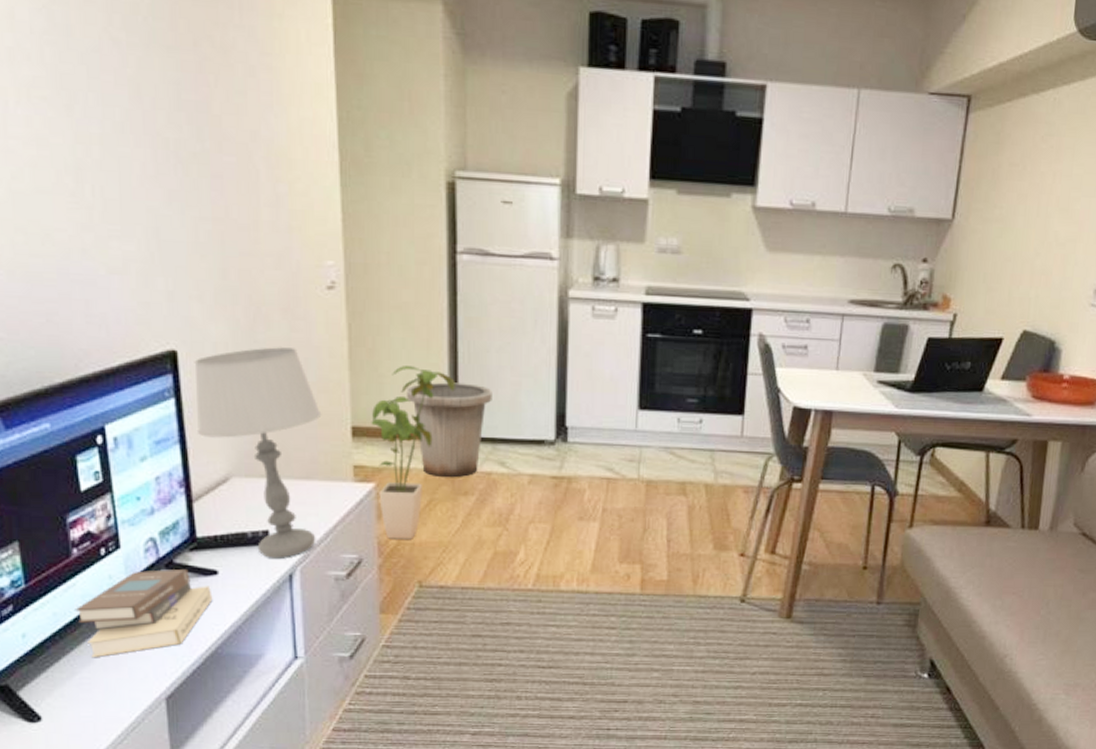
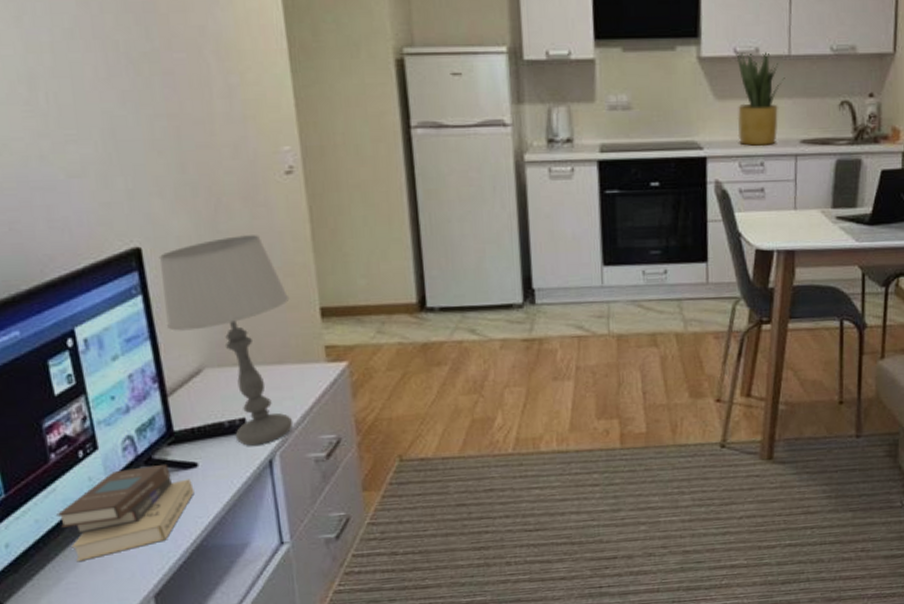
house plant: present [371,366,455,540] -> none [339,242,420,416]
trash can: present [406,382,492,478] -> none [371,254,458,350]
planter: none [786,205,839,303] -> present [736,52,785,147]

